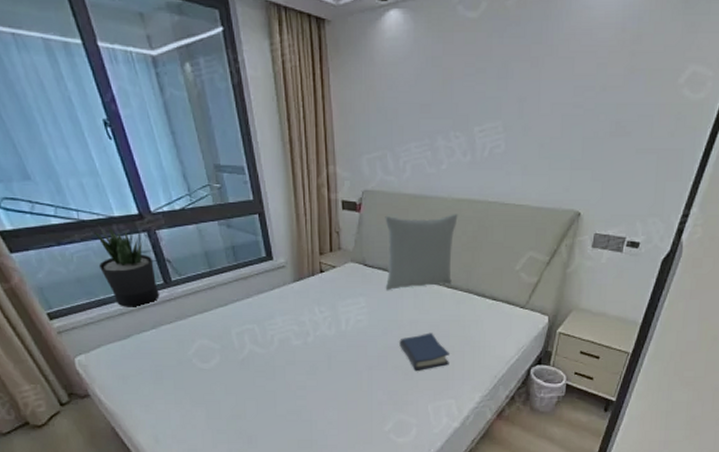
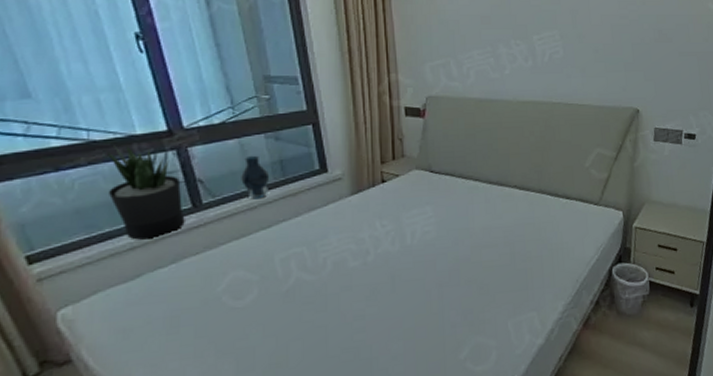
vase: none [201,240,225,280] -> present [241,155,270,199]
pillow: present [385,214,458,291] -> none [450,116,524,198]
hardback book: present [399,333,449,371] -> none [472,238,527,283]

